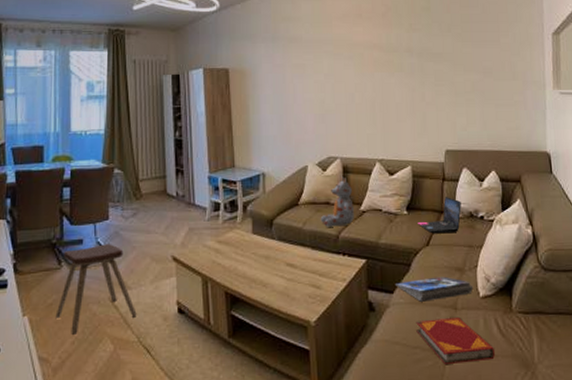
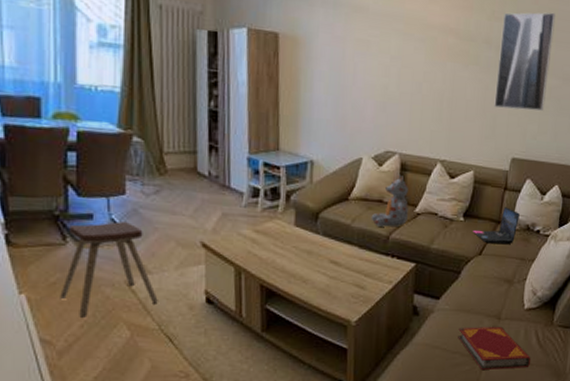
magazine: present [396,276,474,302] -> none [443,286,520,310]
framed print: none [420,17,470,107] -> present [494,12,556,111]

